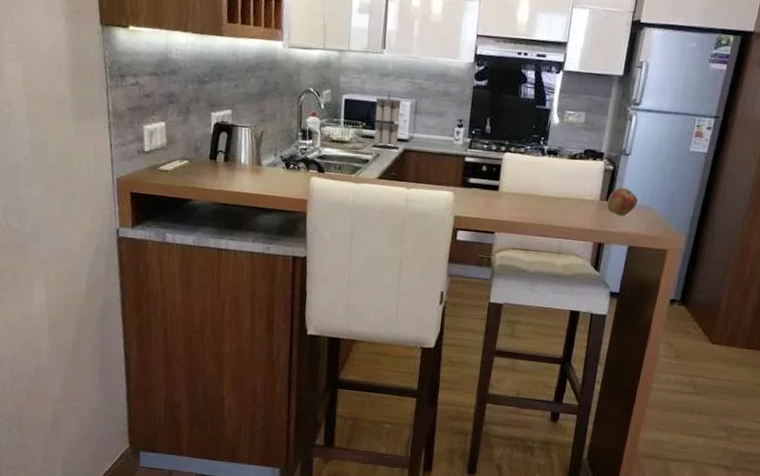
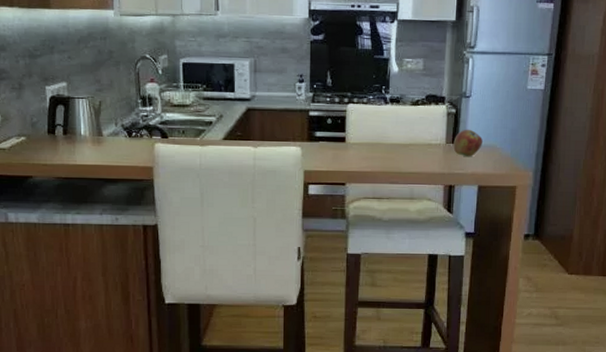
spice rack: present [372,90,401,151] -> none [214,51,242,111]

